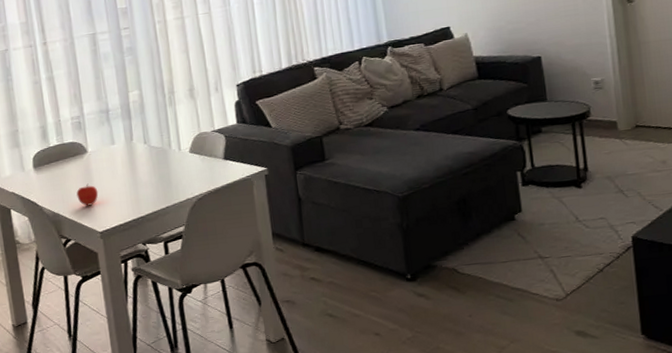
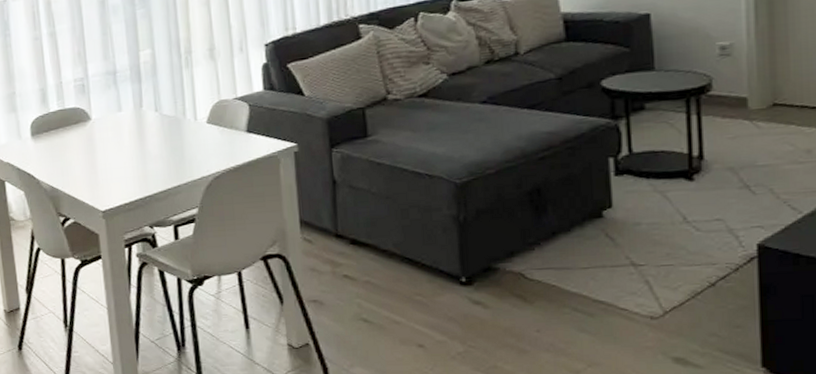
fruit: present [76,183,99,206] -> none [77,155,102,181]

